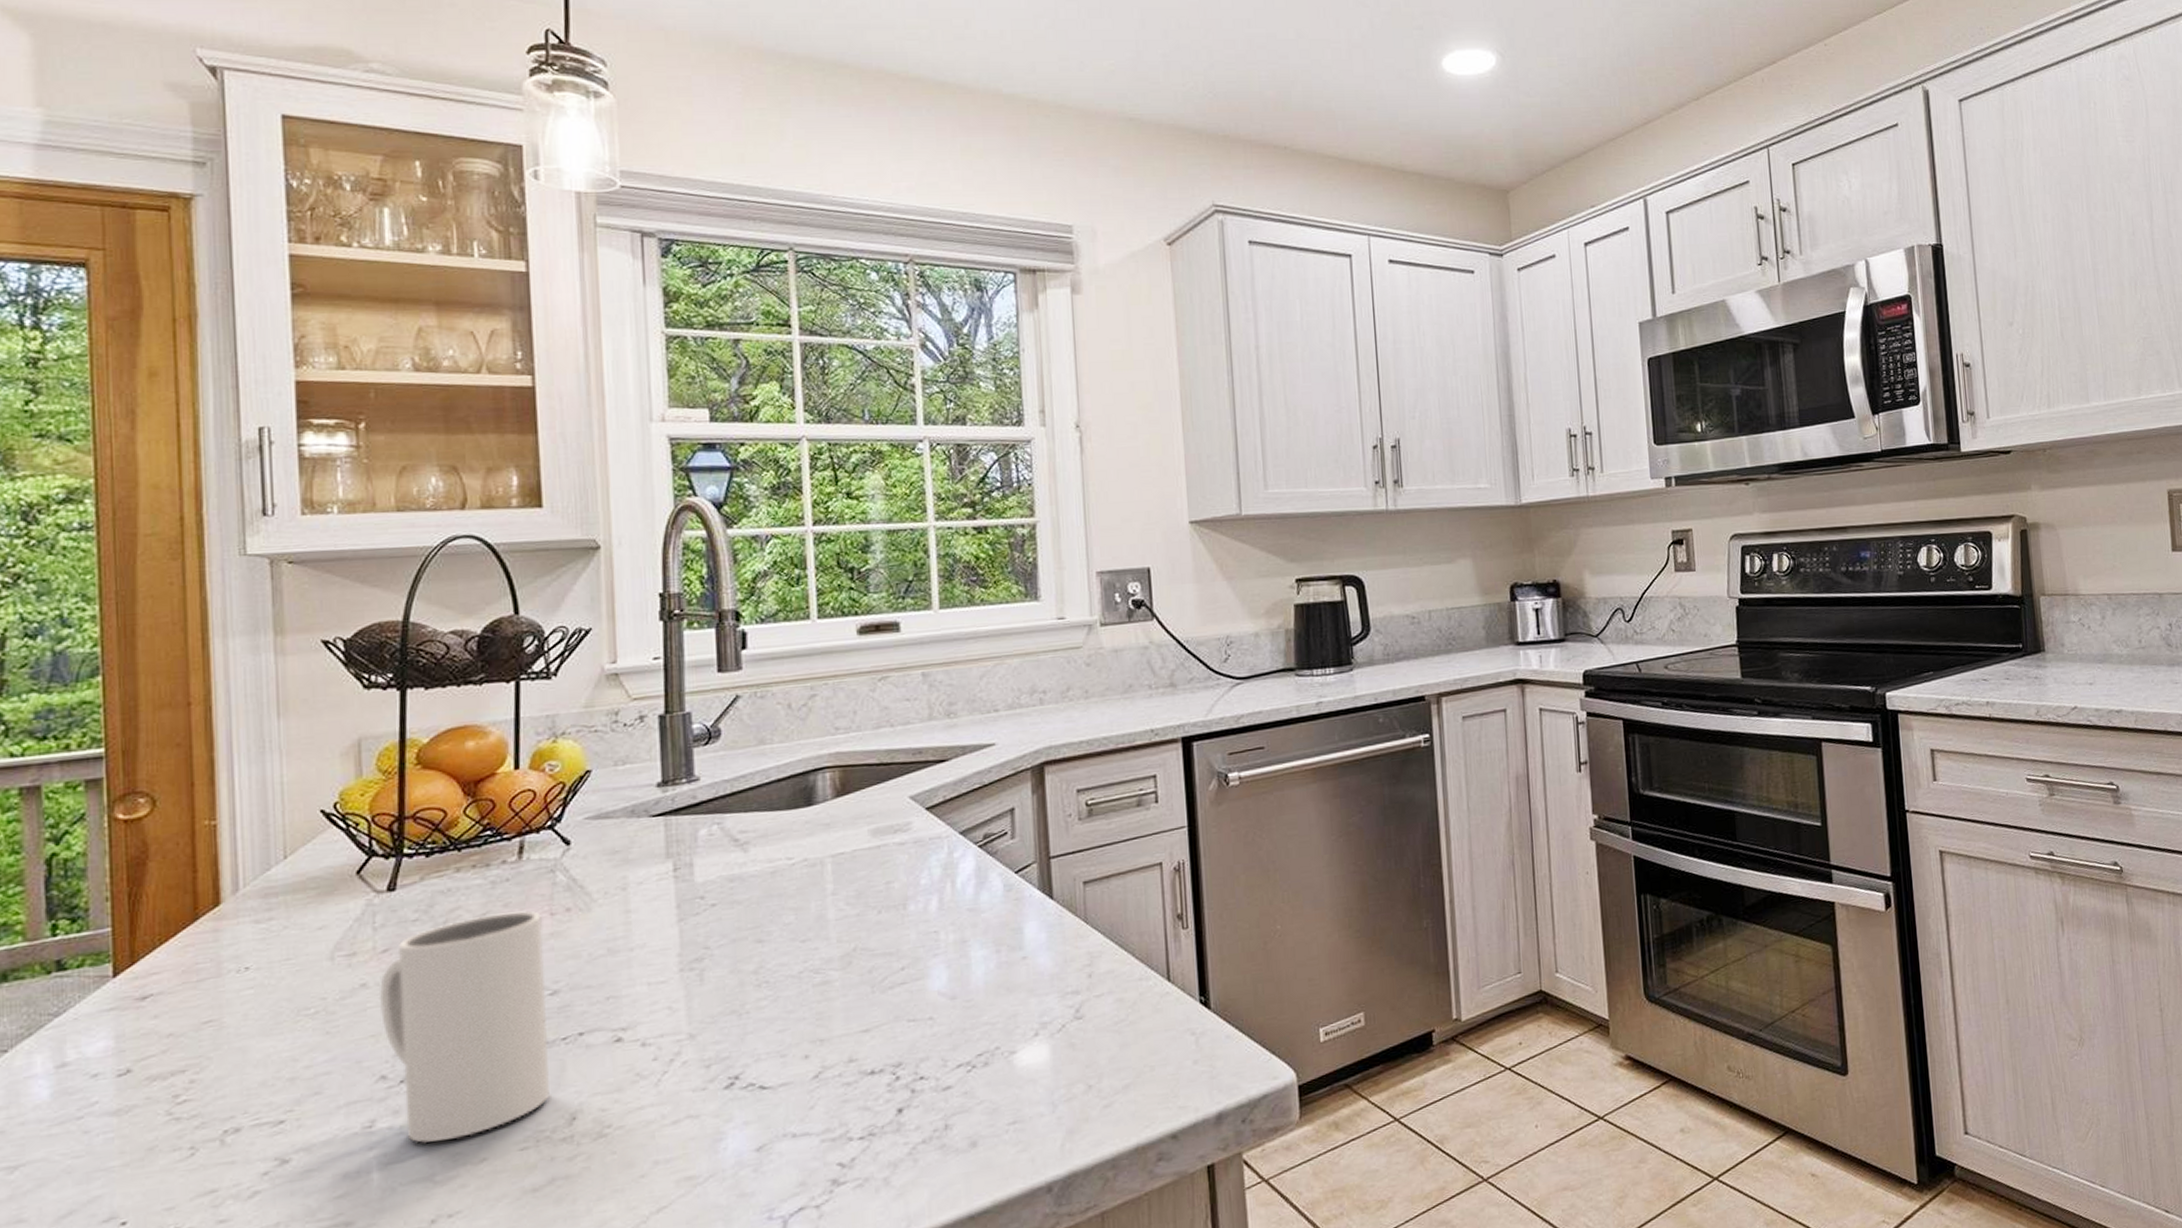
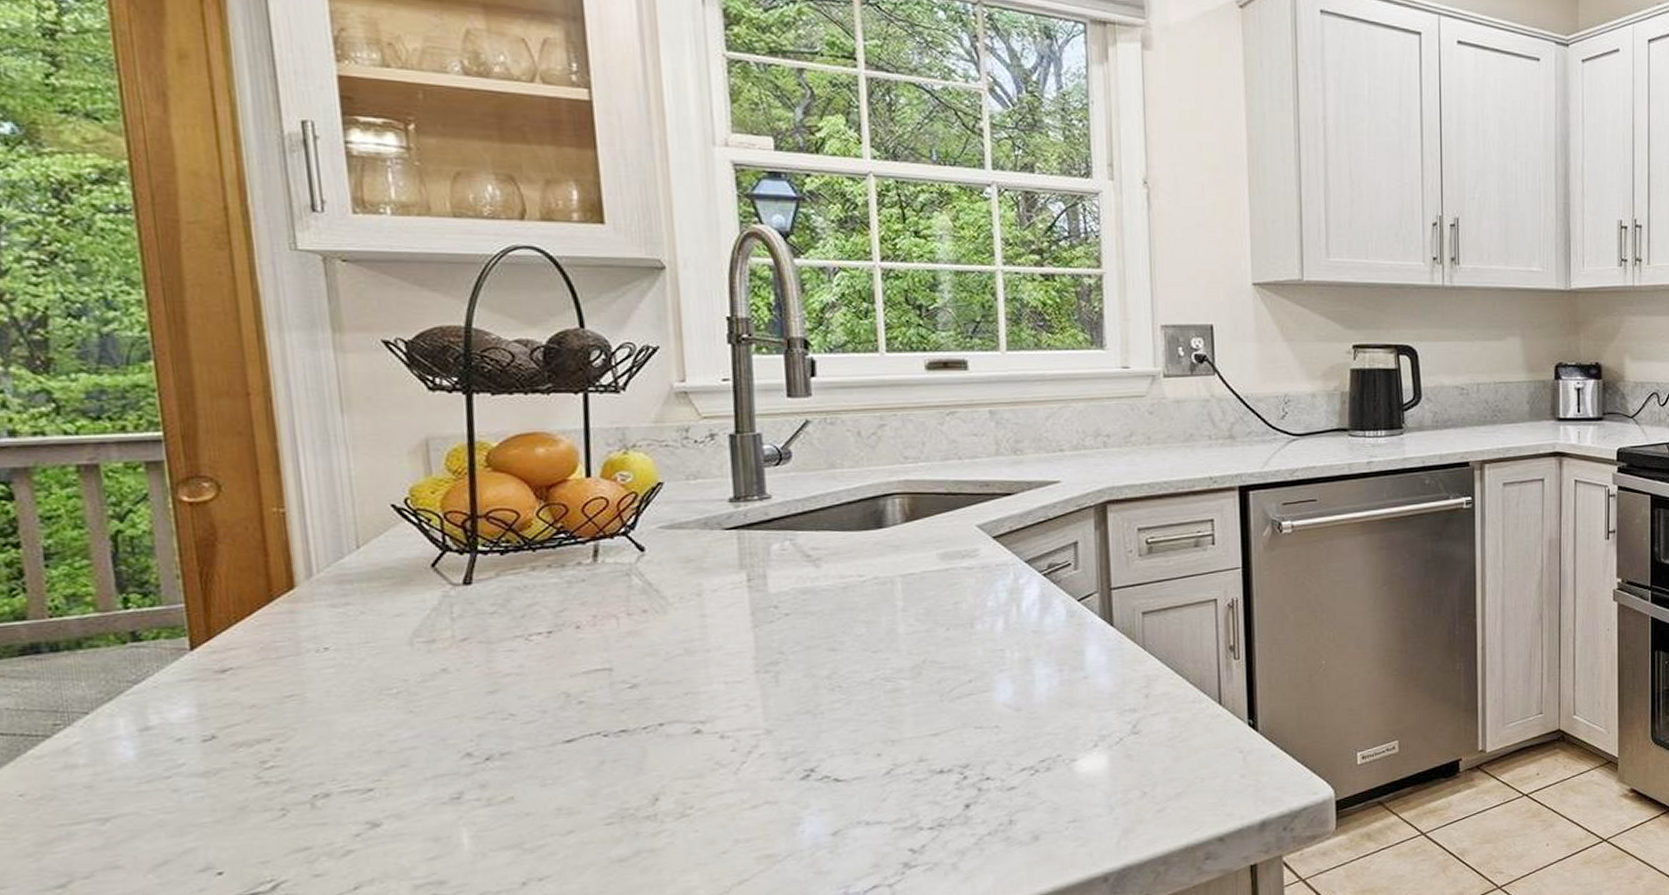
mug: present [378,911,549,1143] -> none [460,610,632,814]

